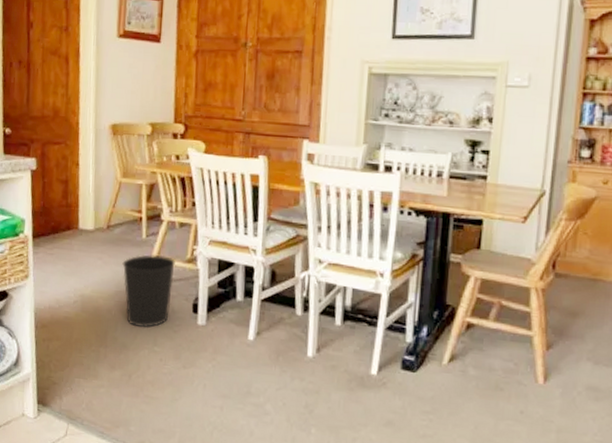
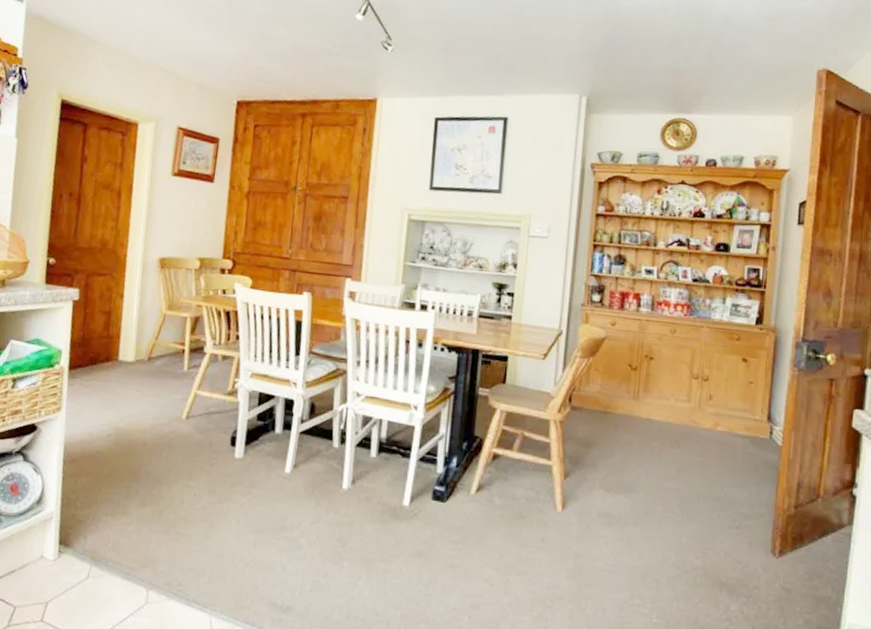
wastebasket: present [122,254,175,327] -> none [161,386,216,461]

